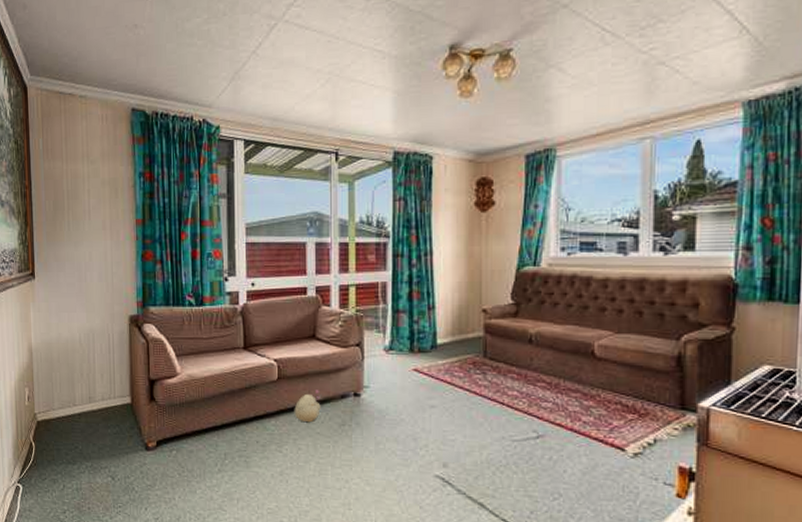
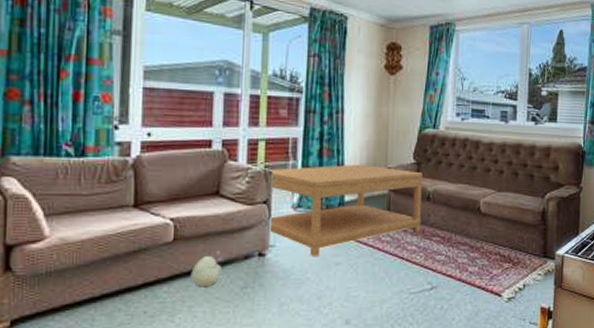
coffee table: none [362,306,523,398] -> present [268,164,422,256]

